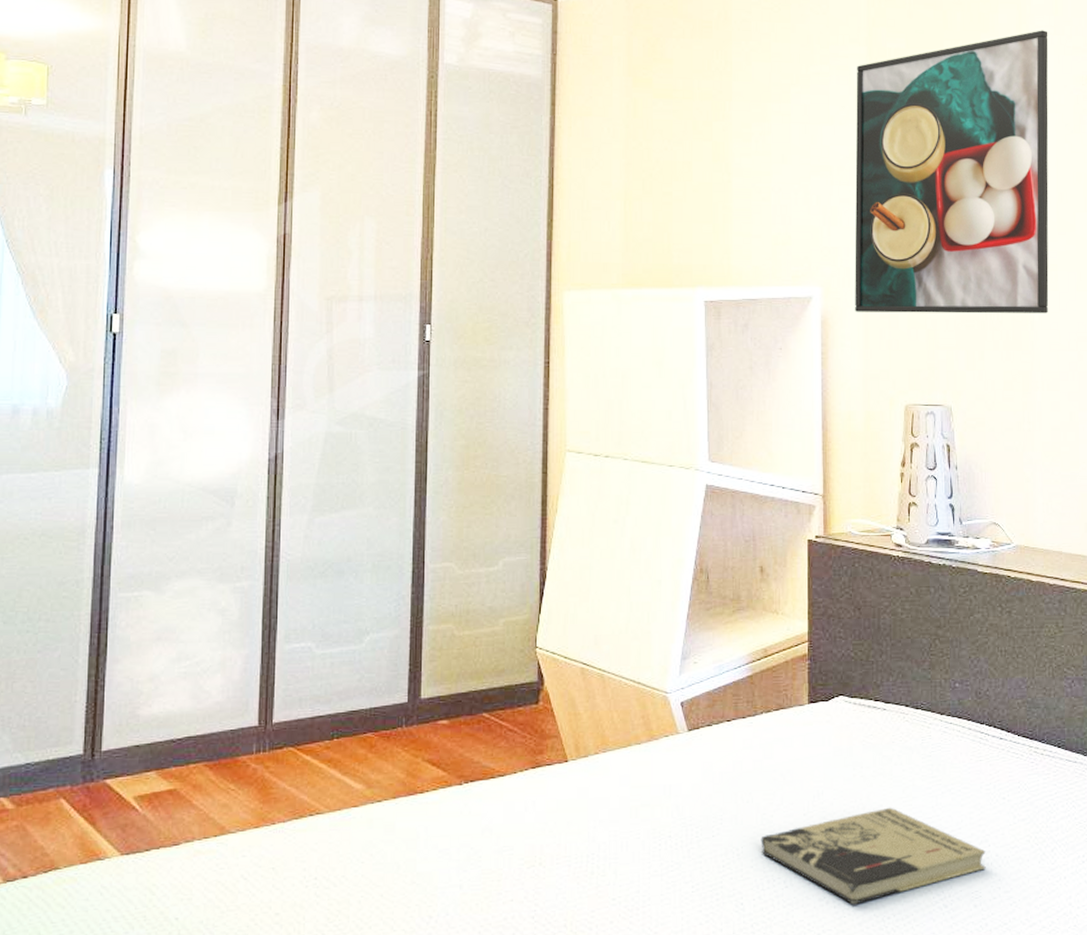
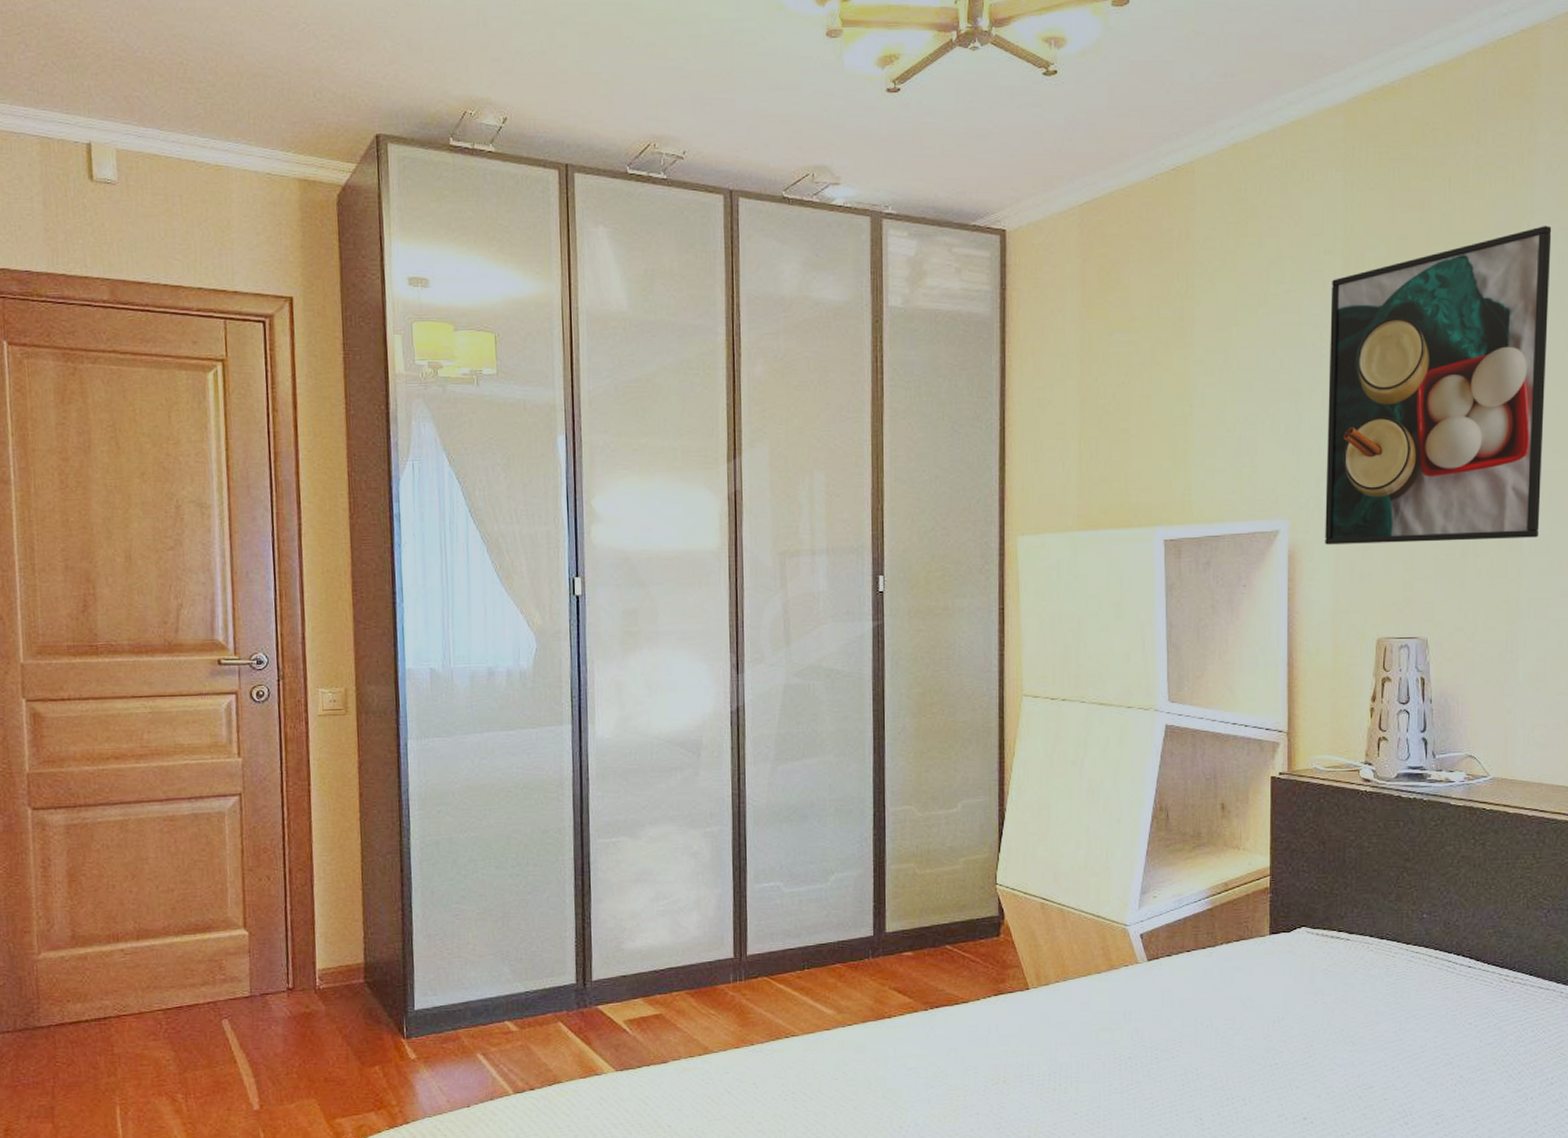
book: present [761,807,986,905] -> none [1220,1031,1450,1121]

